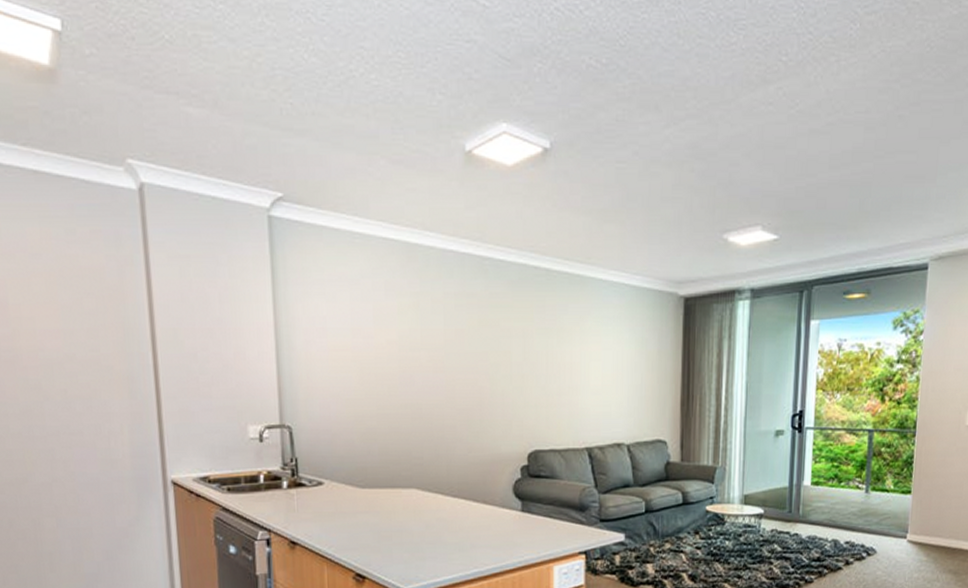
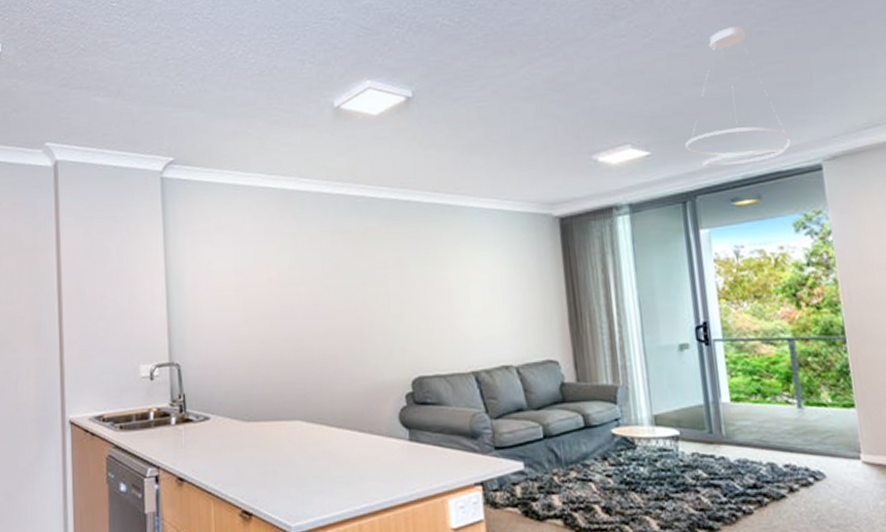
ceiling light fixture: none [811,107,906,258] -> present [684,26,791,167]

